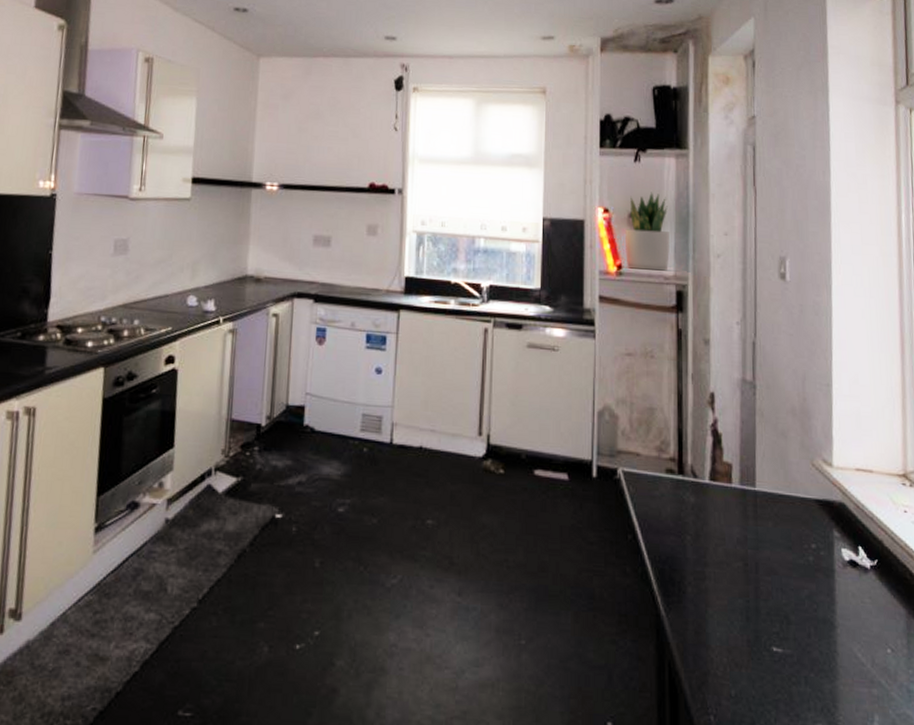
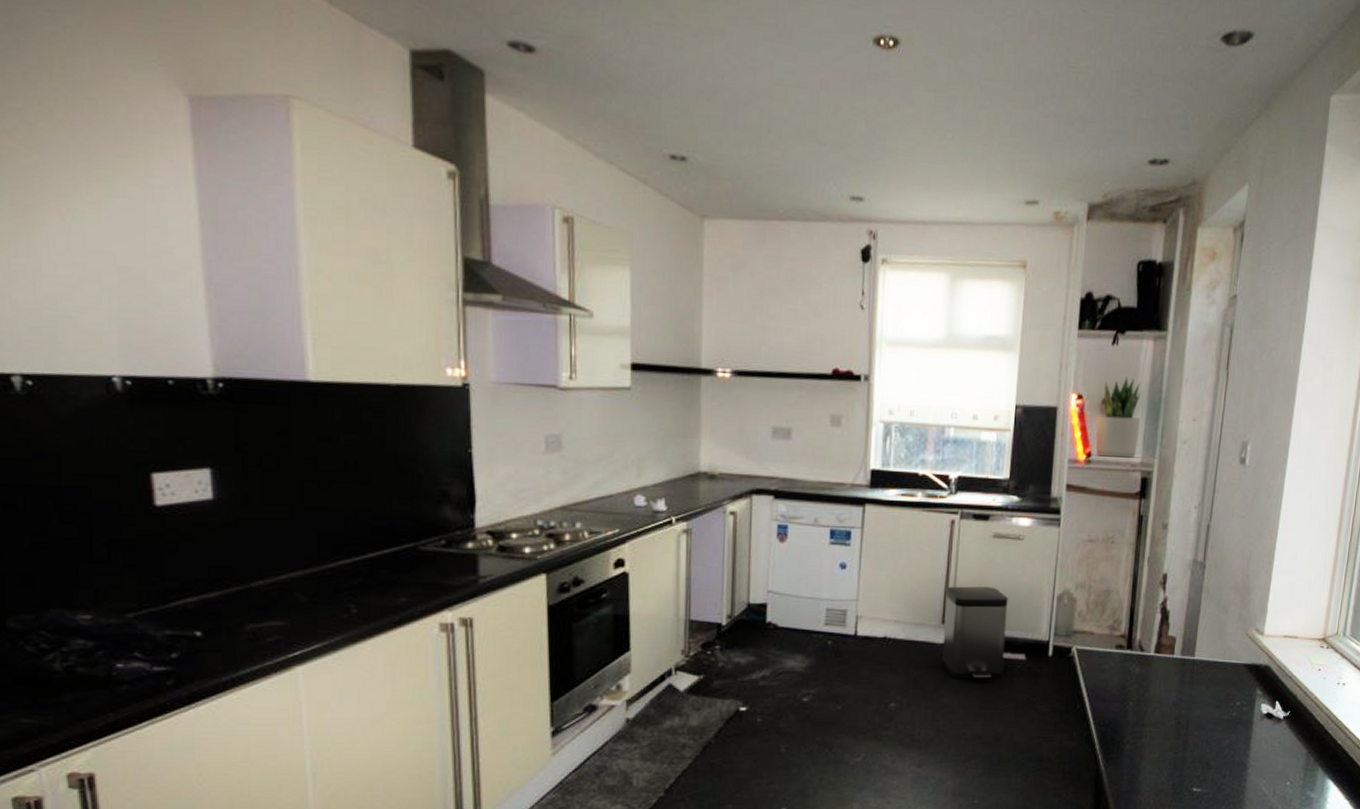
pedal bin: none [480,396,546,500] -> present [942,586,1008,679]

